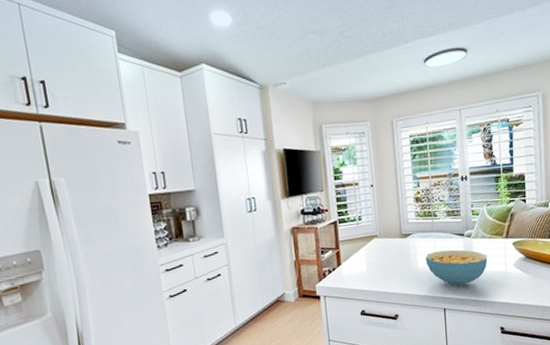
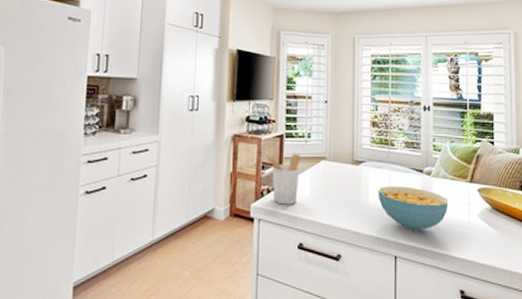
utensil holder: none [321,235,356,281] -> present [264,153,302,205]

